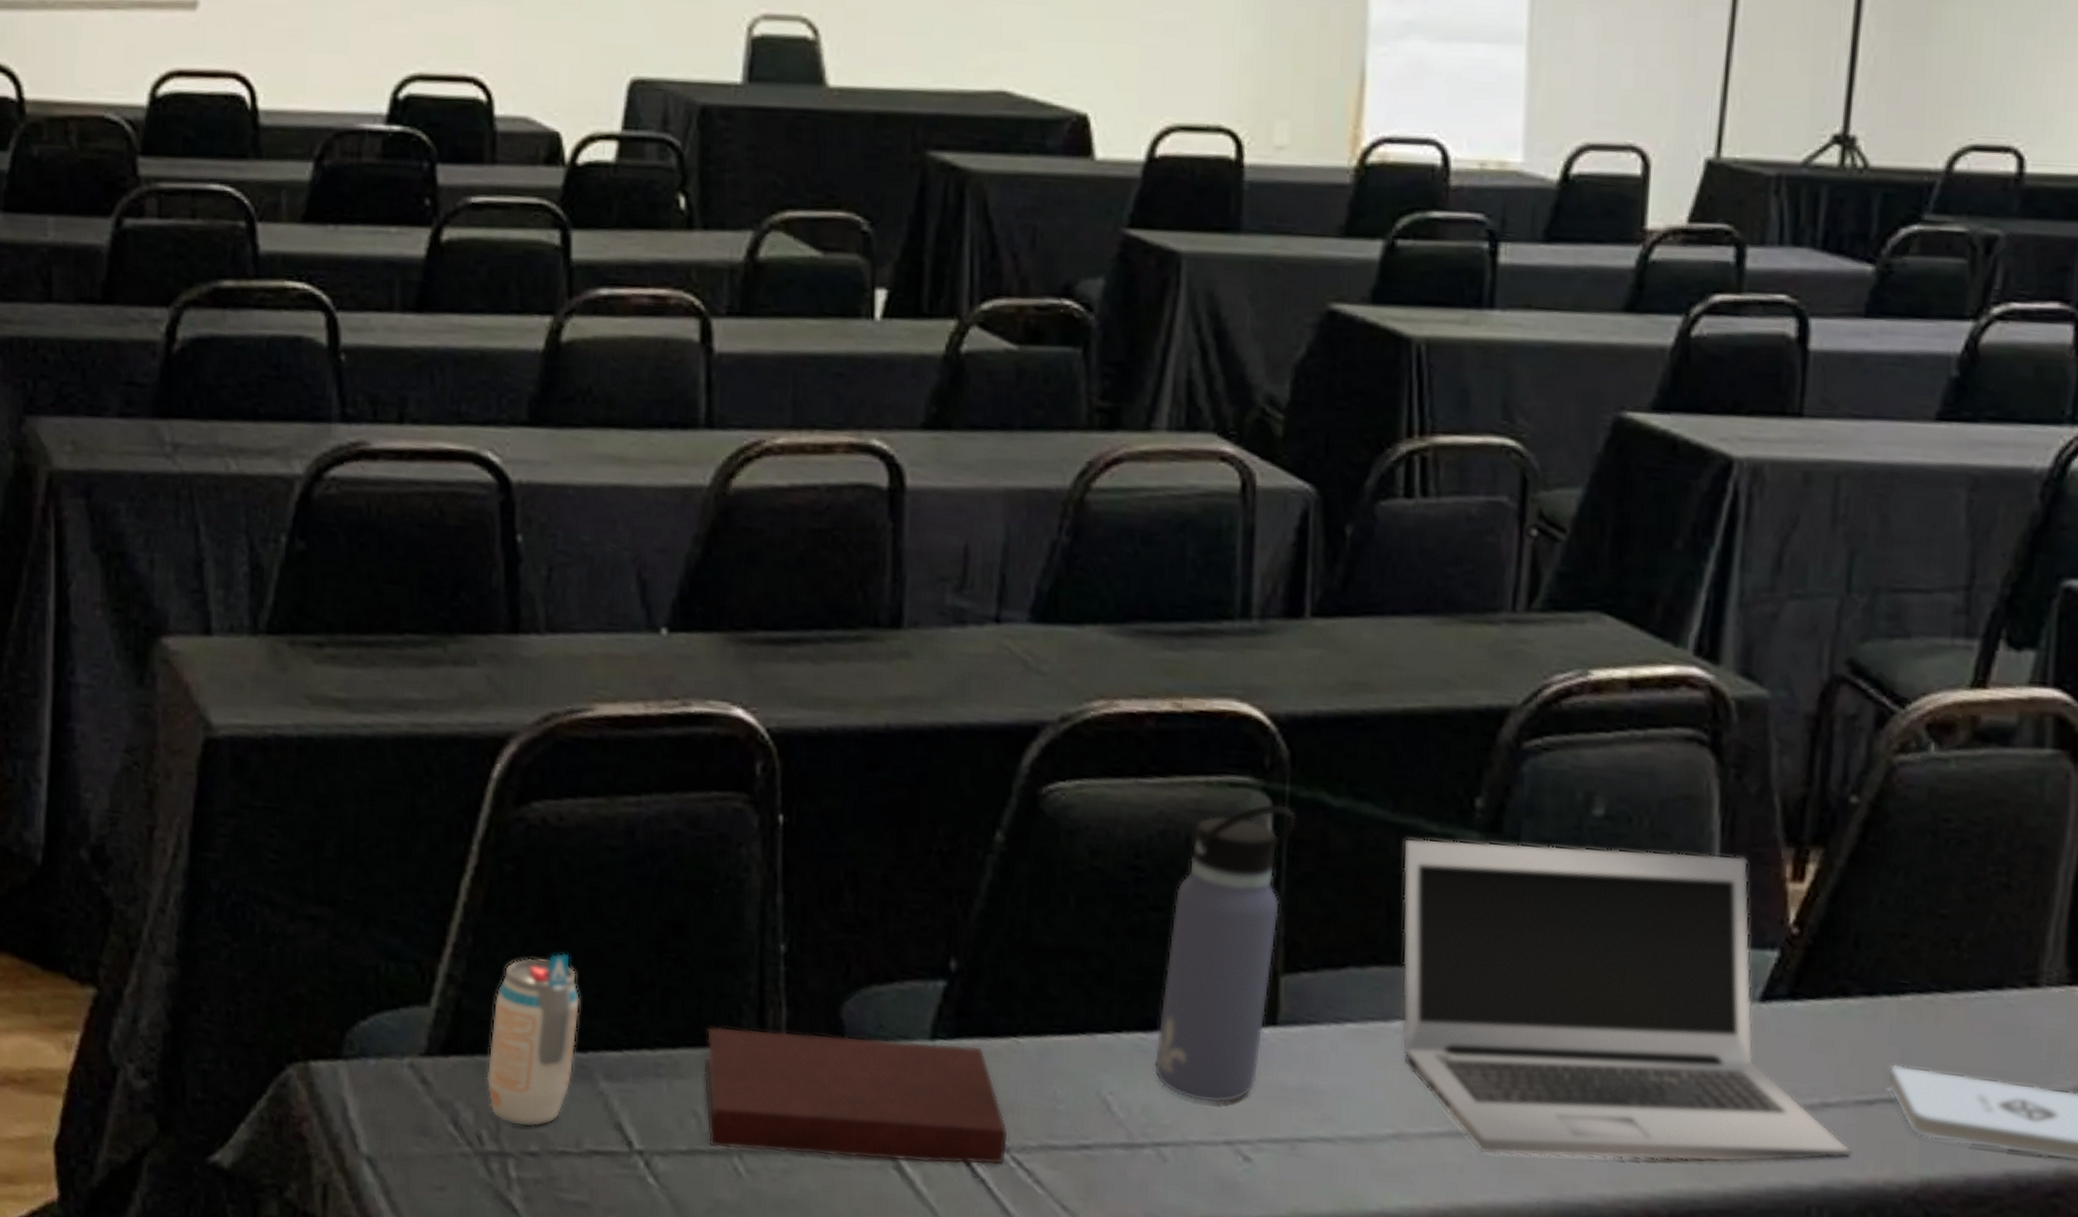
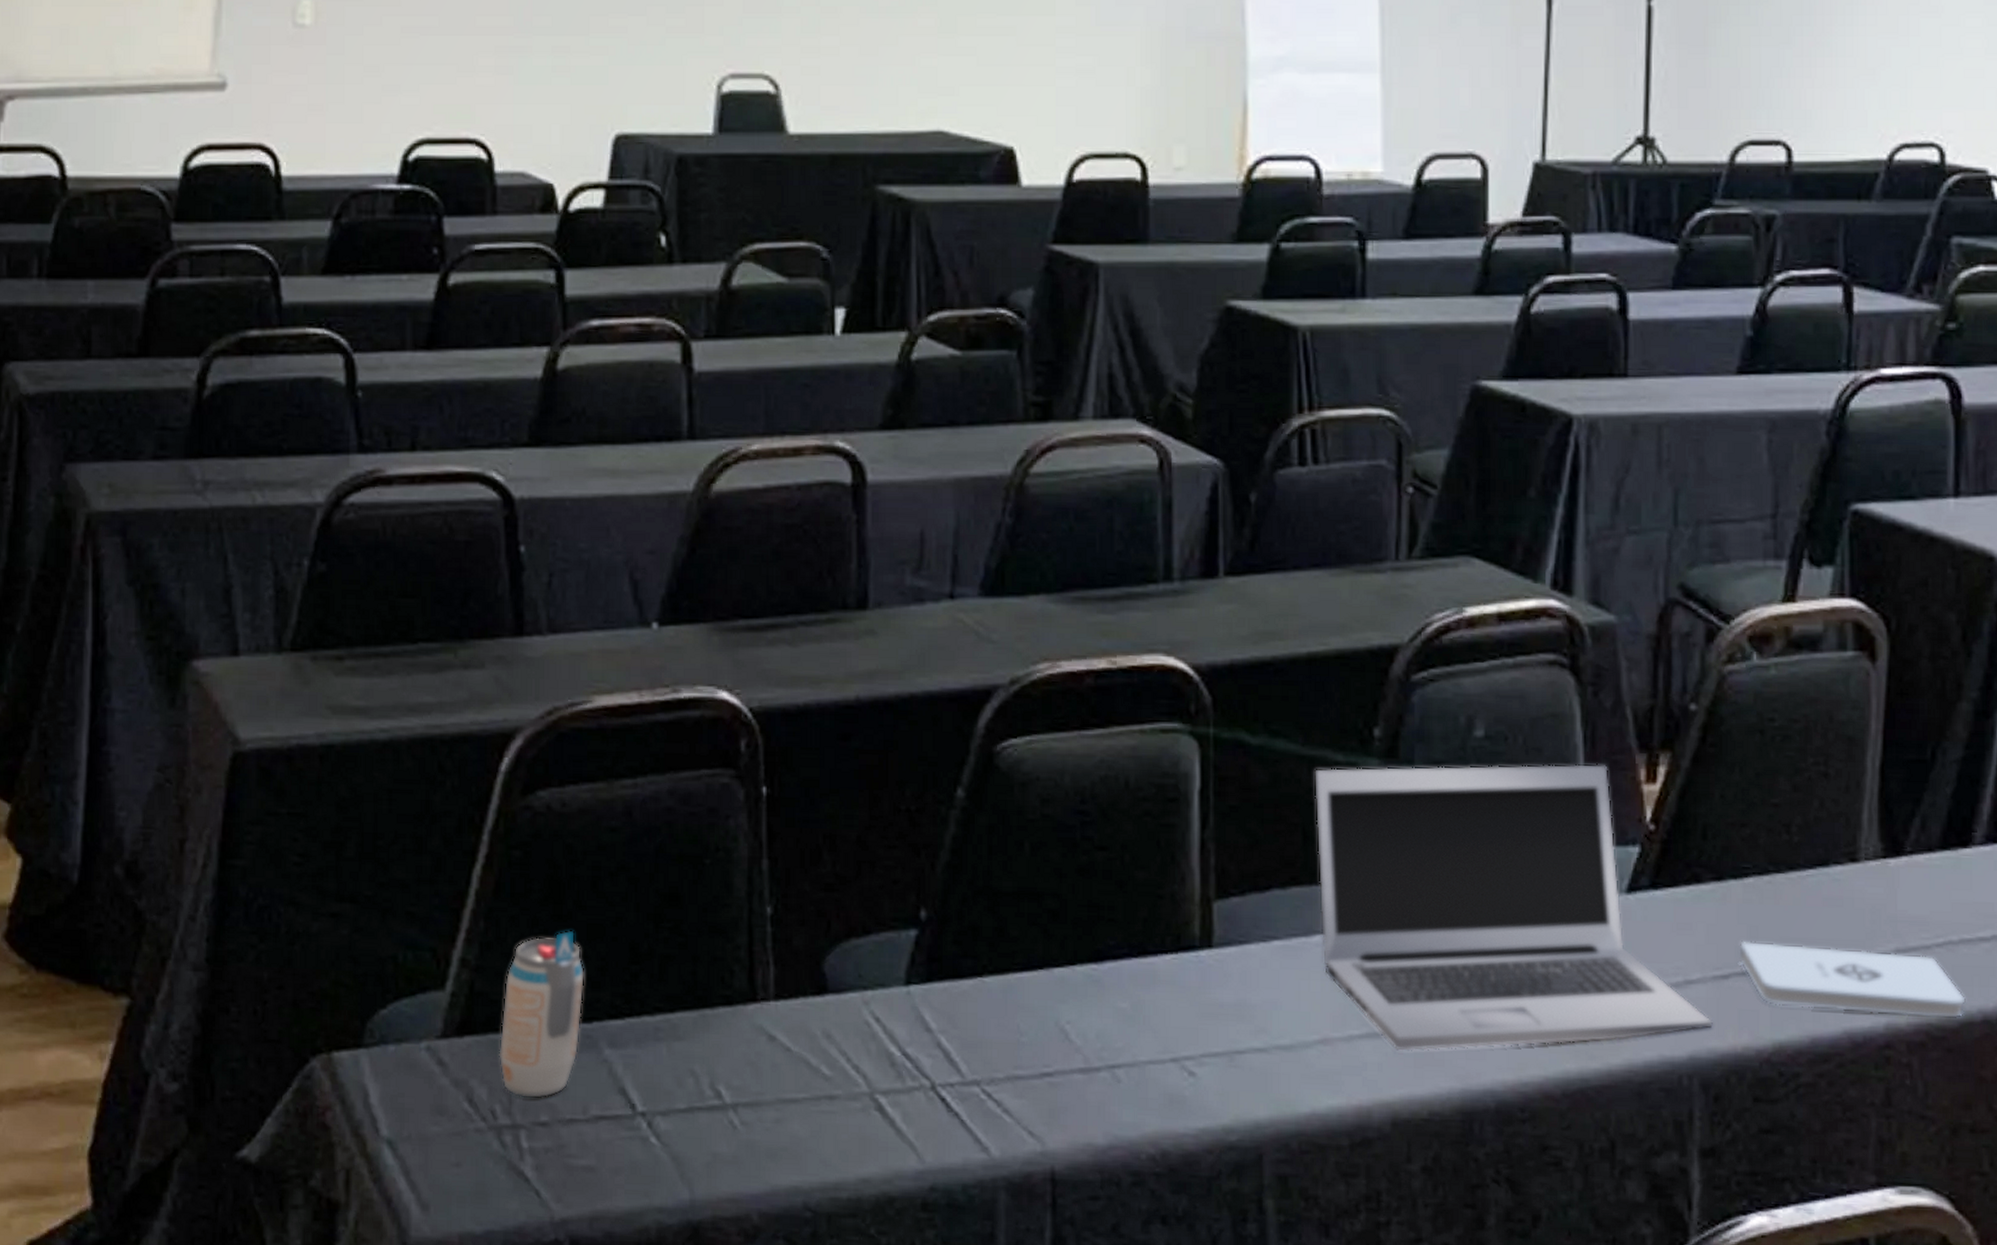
notebook: present [702,1026,1009,1165] -> none [699,988,979,1104]
water bottle: present [1153,803,1298,1104] -> none [1105,745,1222,1025]

